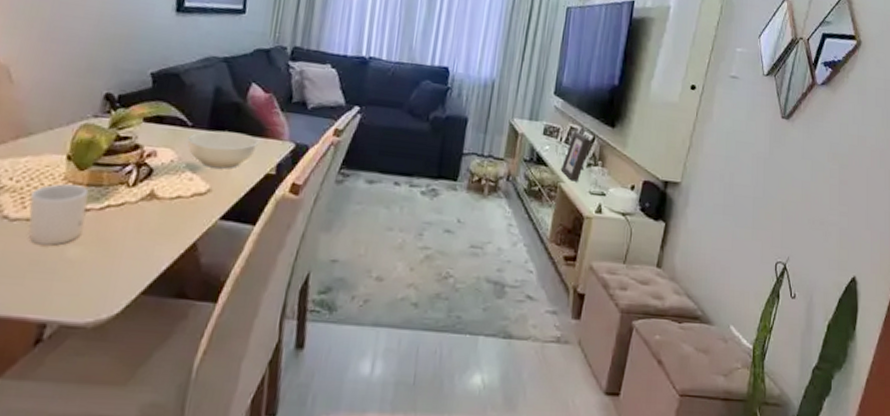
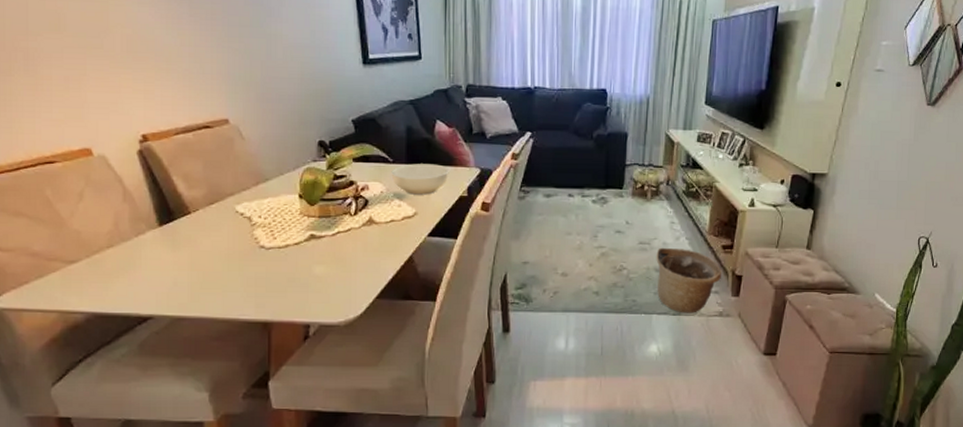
mug: present [28,183,89,245] -> none [278,217,322,266]
basket: none [487,253,563,337] -> present [656,247,722,313]
picture frame: present [560,132,592,182] -> none [715,136,743,181]

